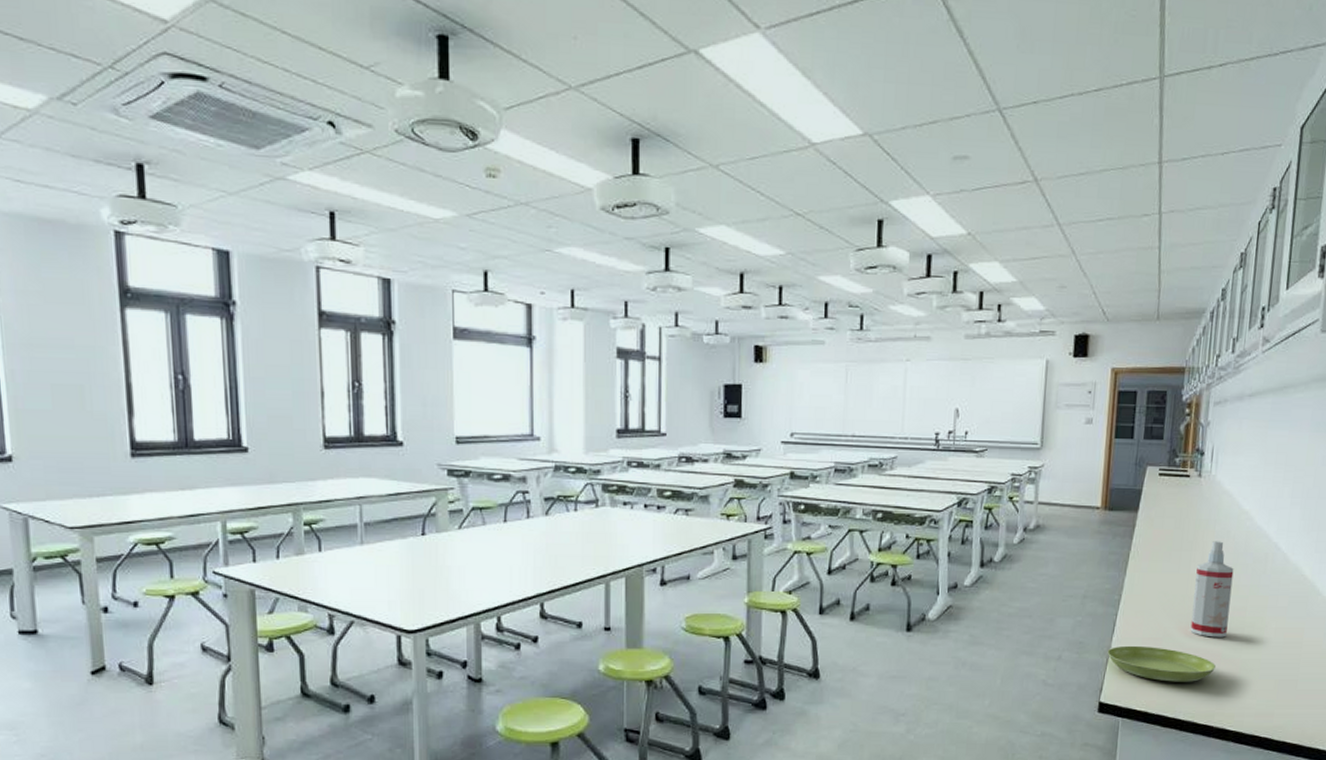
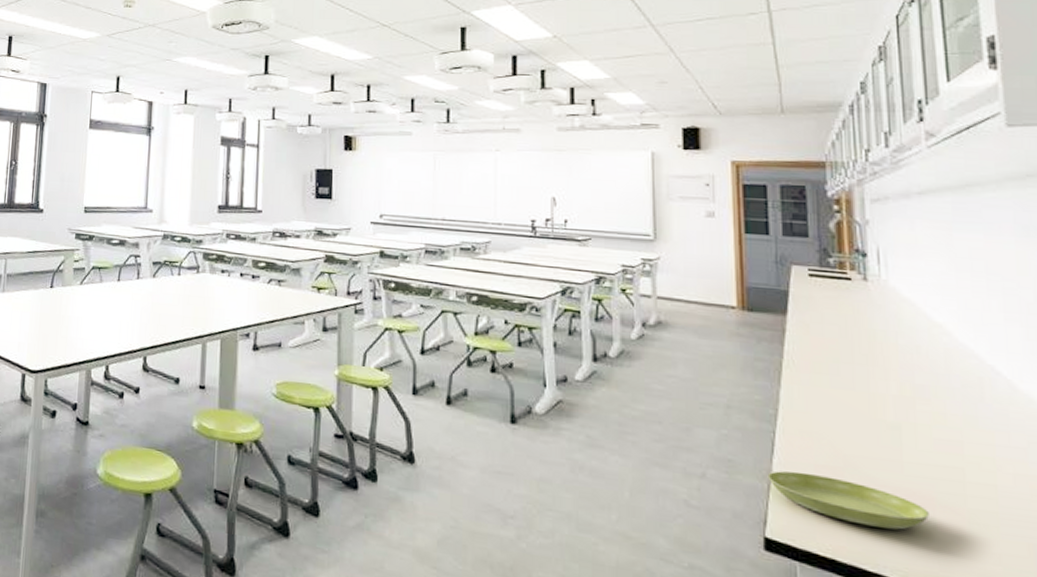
spray bottle: present [1190,541,1234,638] -> none [879,356,938,478]

